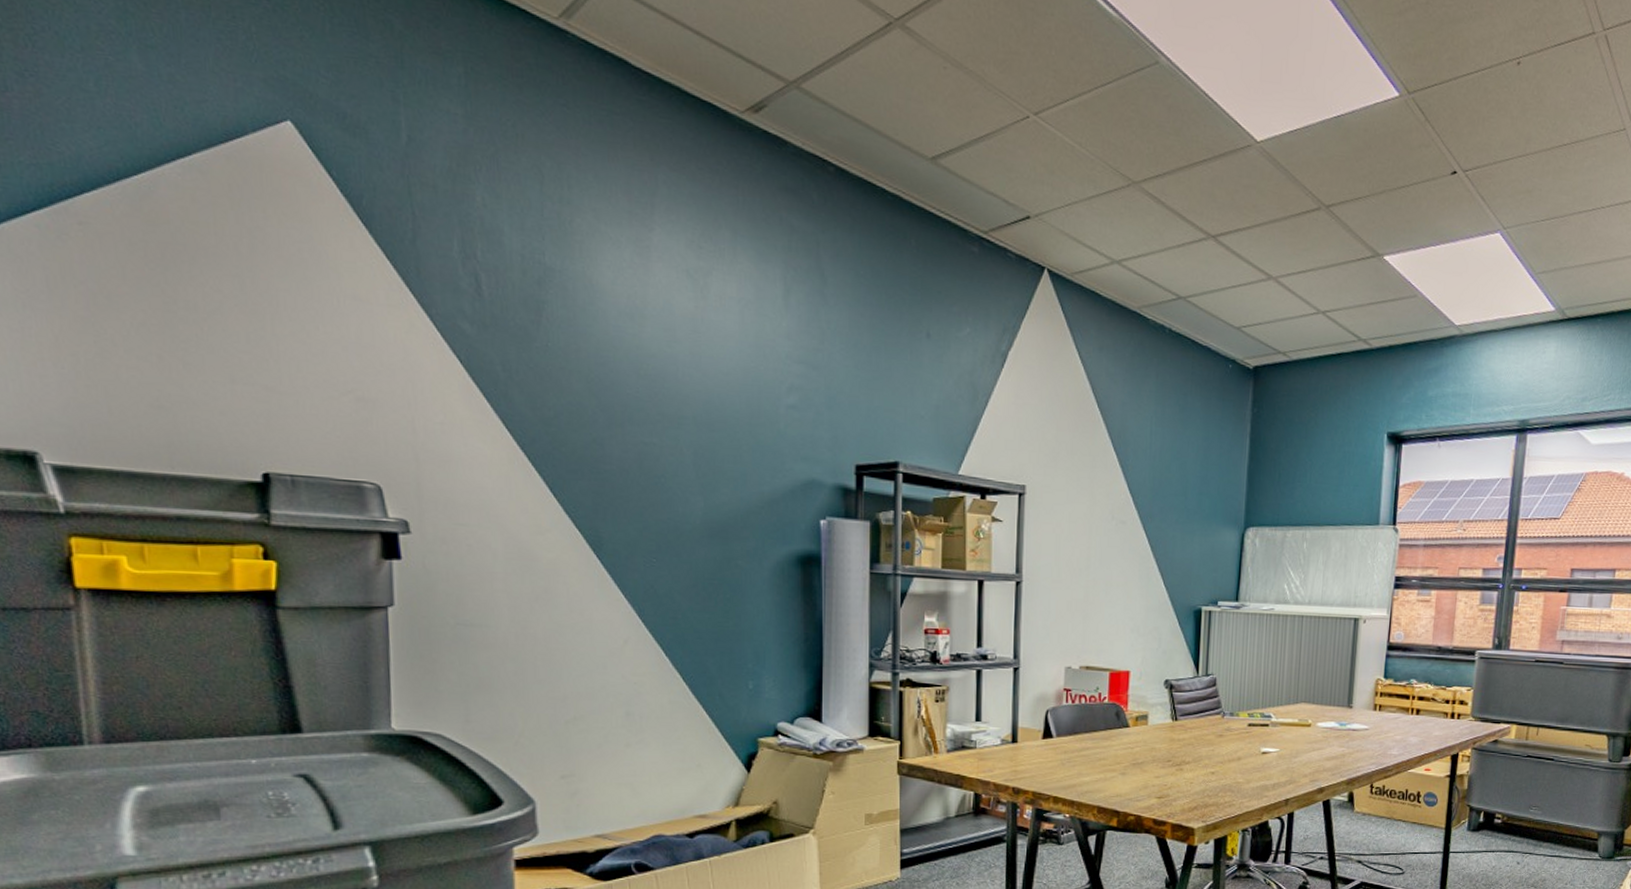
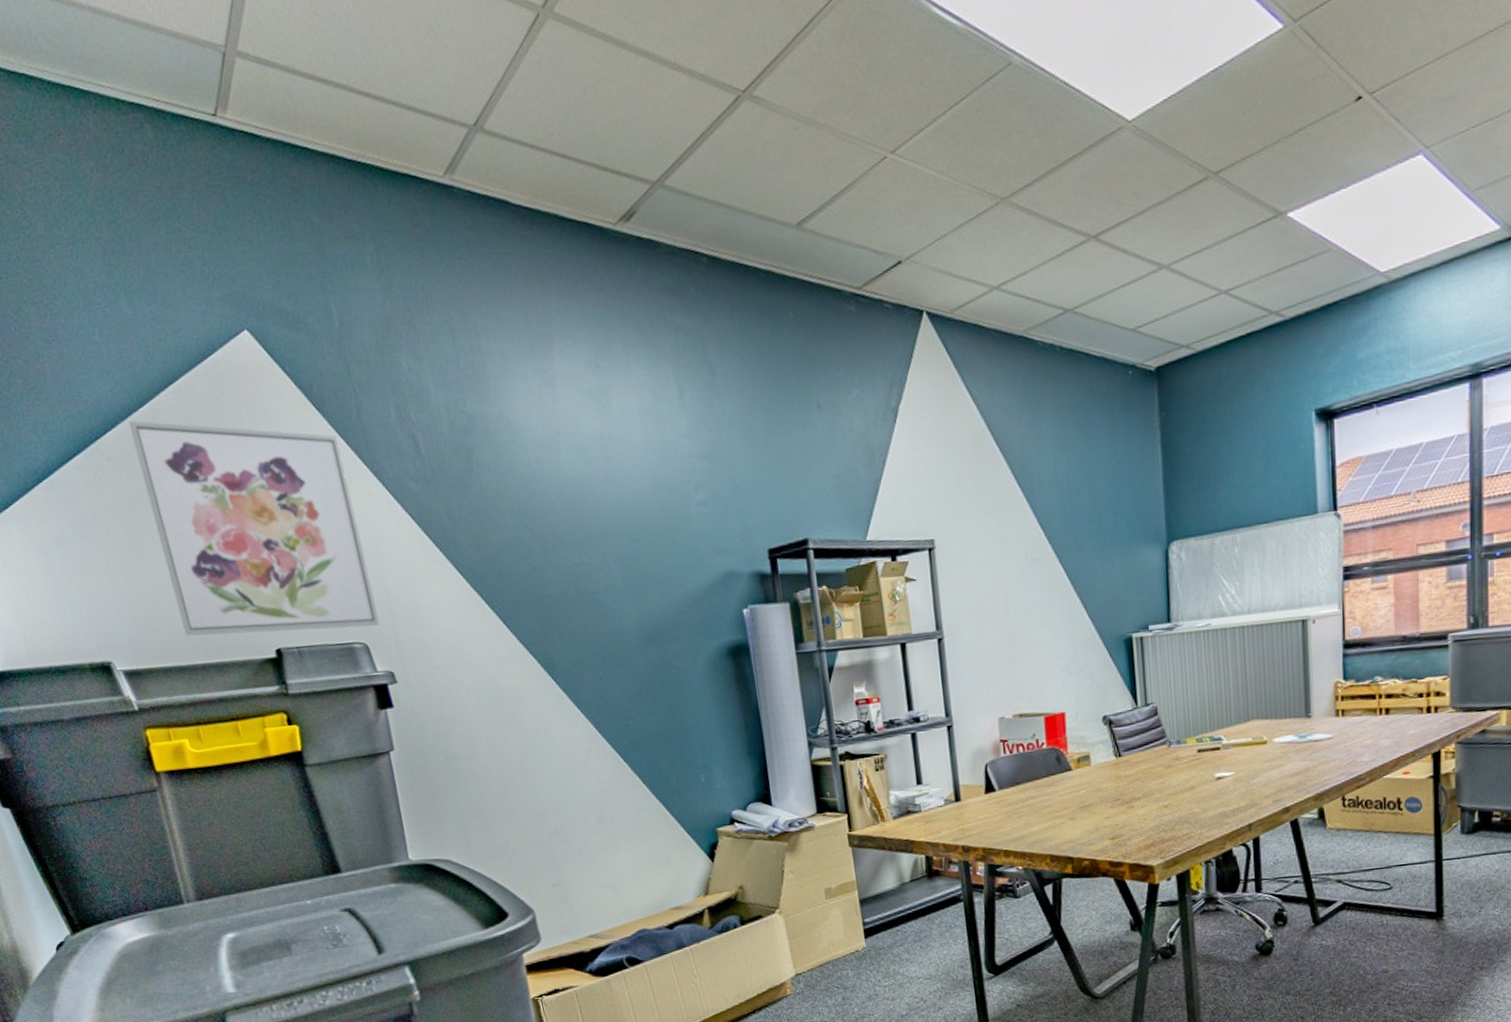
wall art: none [116,187,401,468] -> present [129,421,380,637]

